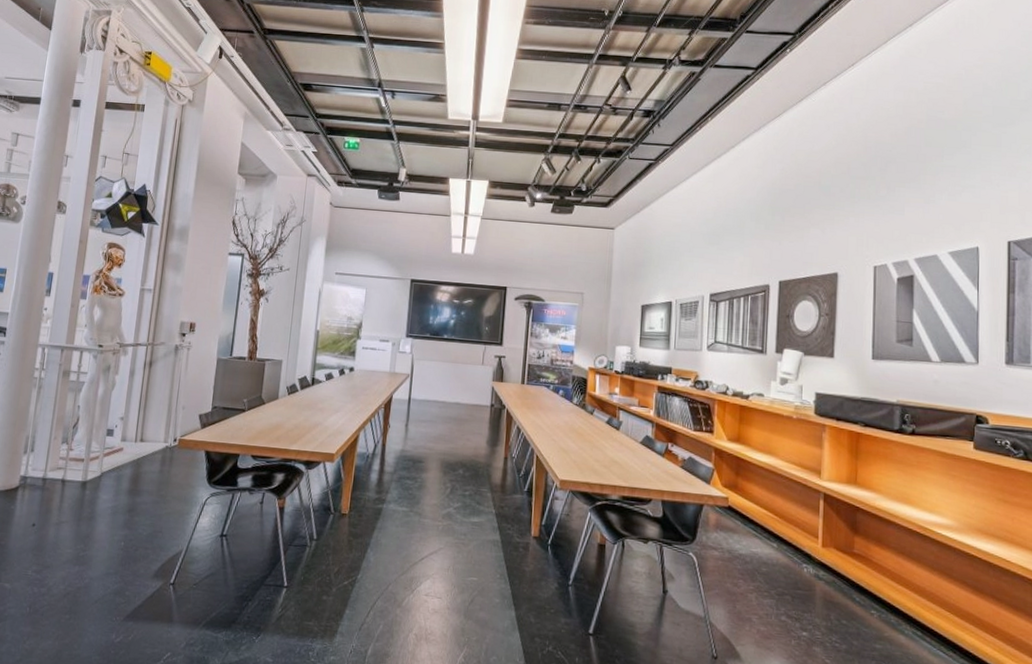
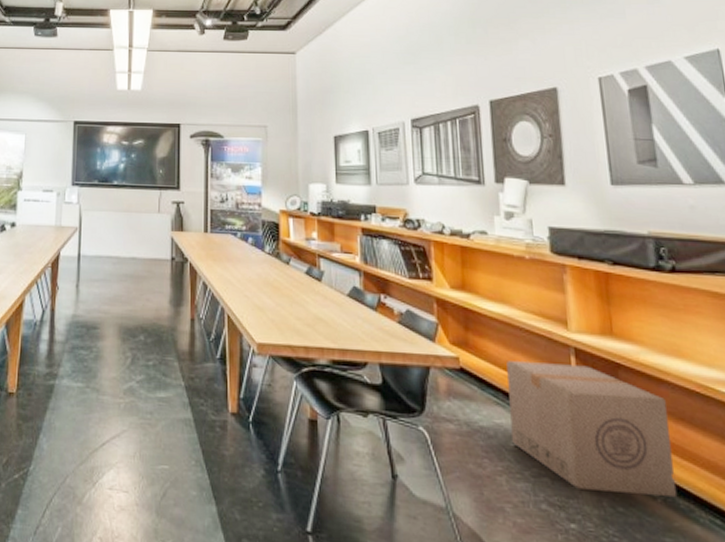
cardboard box: none [764,502,893,614] -> present [506,361,677,498]

